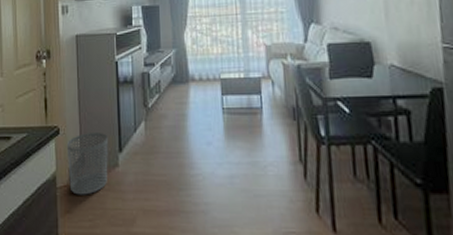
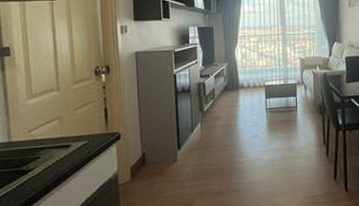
waste bin: present [66,133,108,195] -> none [127,135,168,189]

